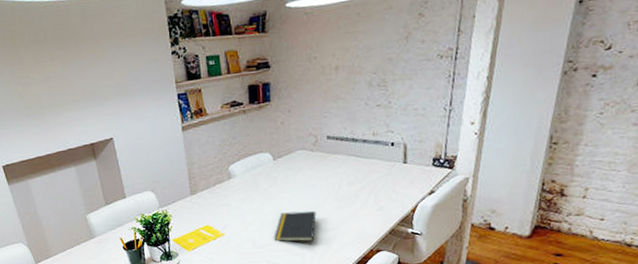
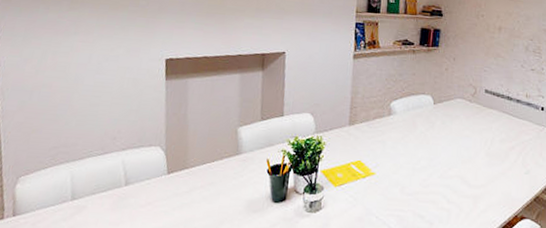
notepad: present [274,211,317,242] -> none [423,160,467,197]

